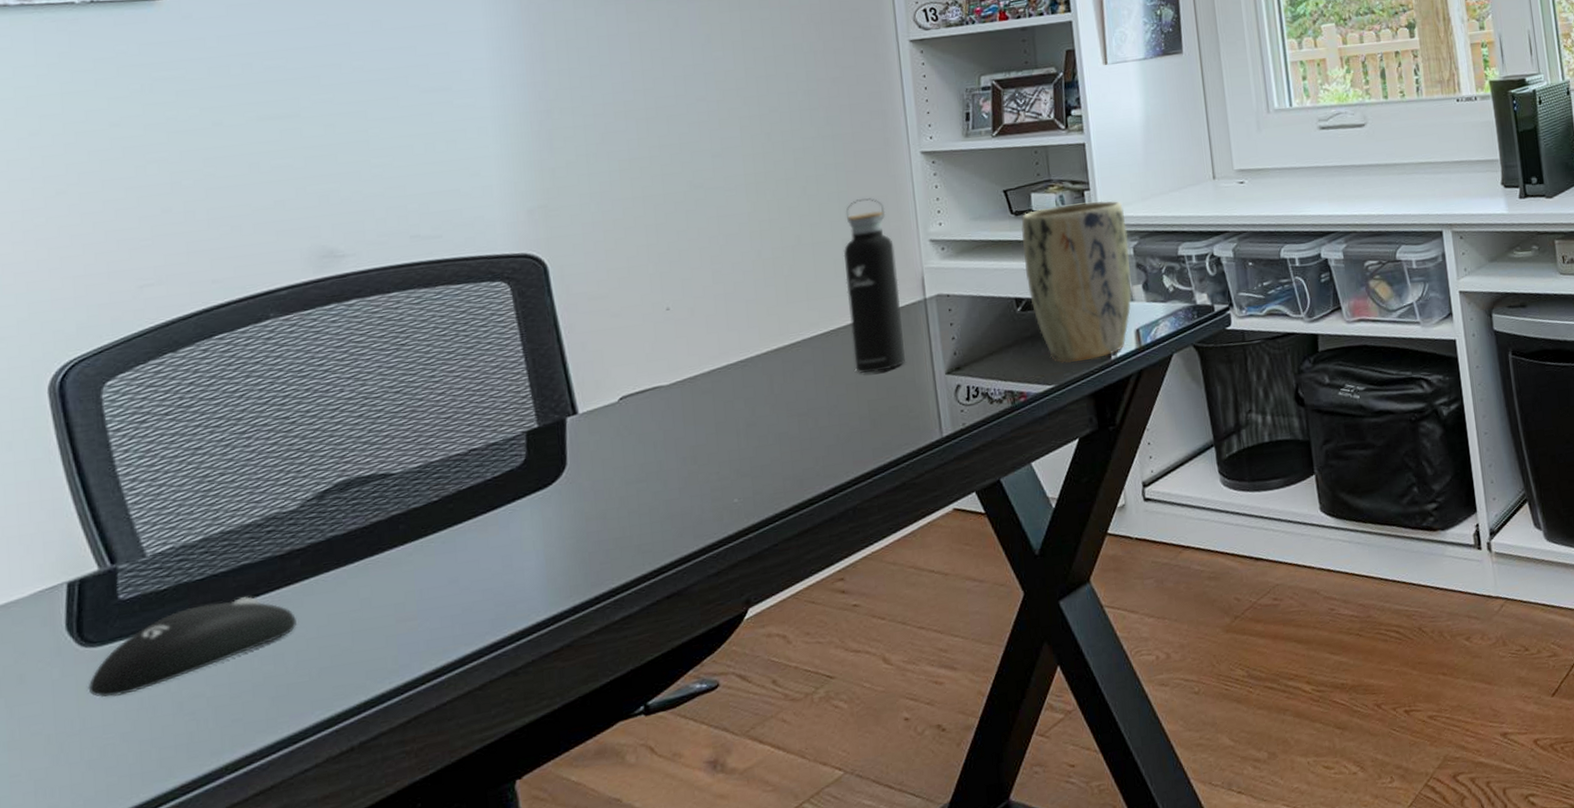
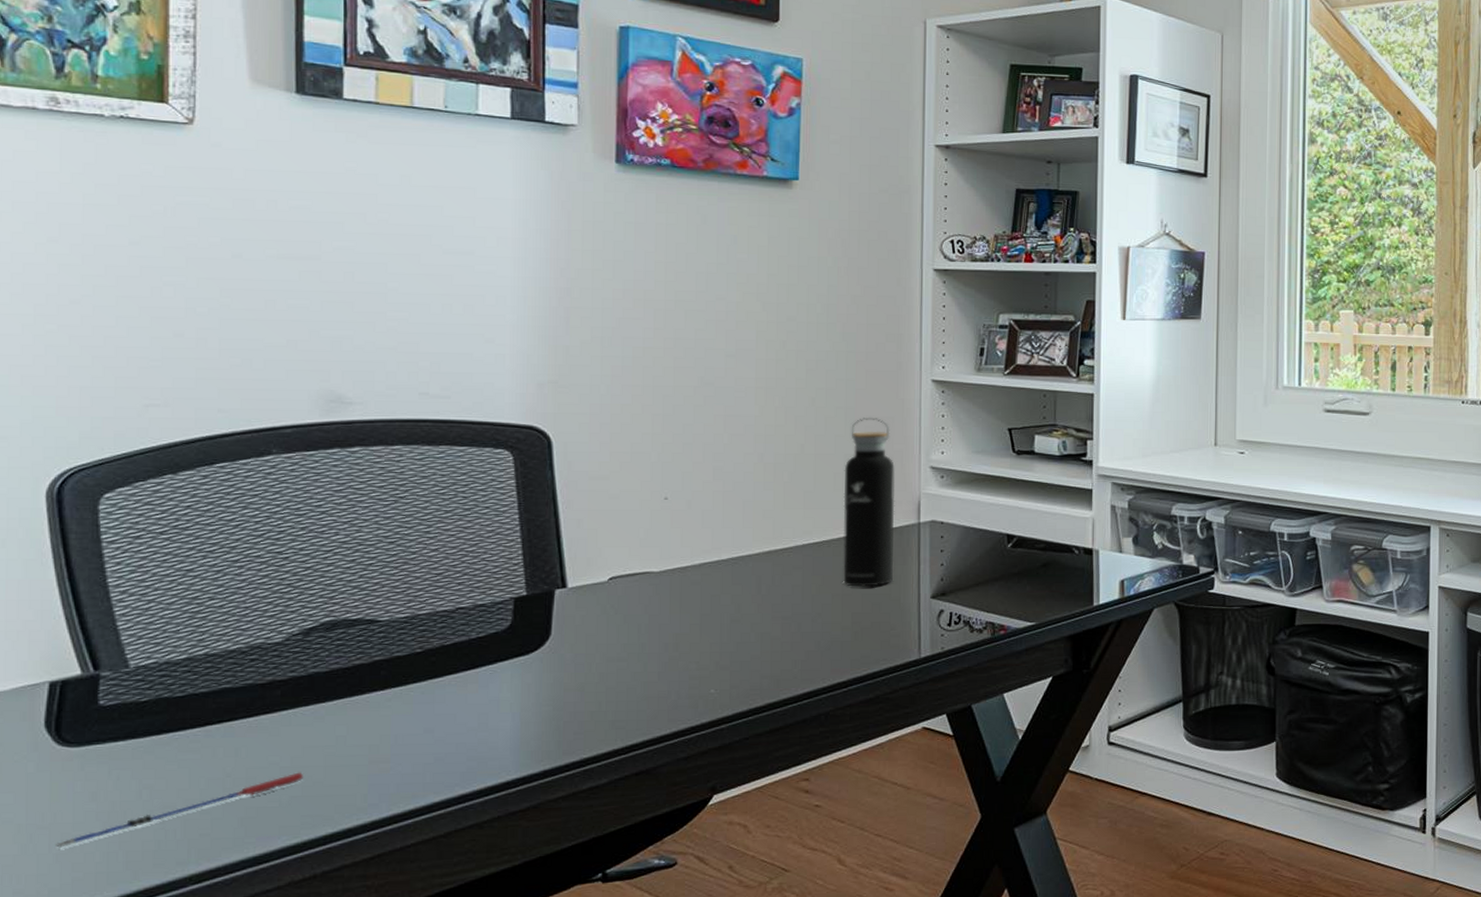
pen: none [87,641,332,754] -> present [56,772,304,848]
computer mouse: present [89,597,296,698] -> none [63,719,271,797]
plant pot: present [1021,200,1132,363] -> none [1020,451,1124,603]

